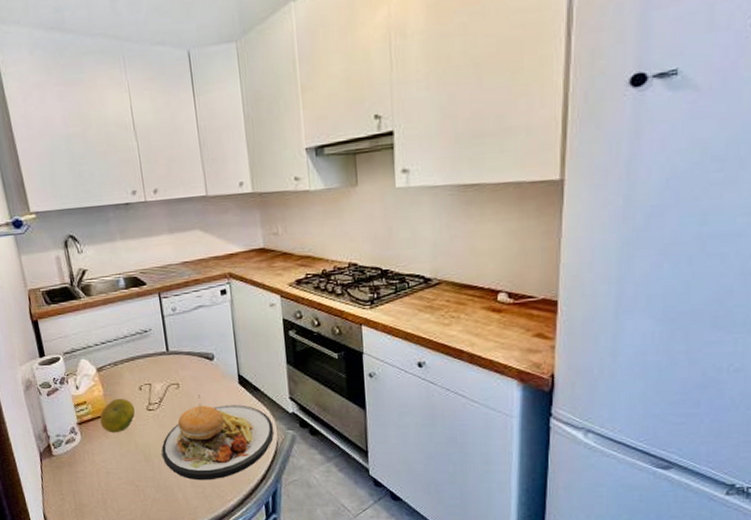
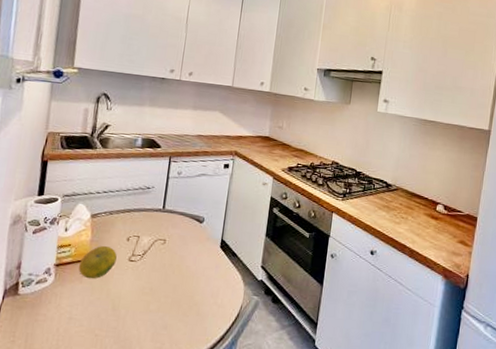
plate: present [161,394,274,481] -> none [130,252,242,337]

